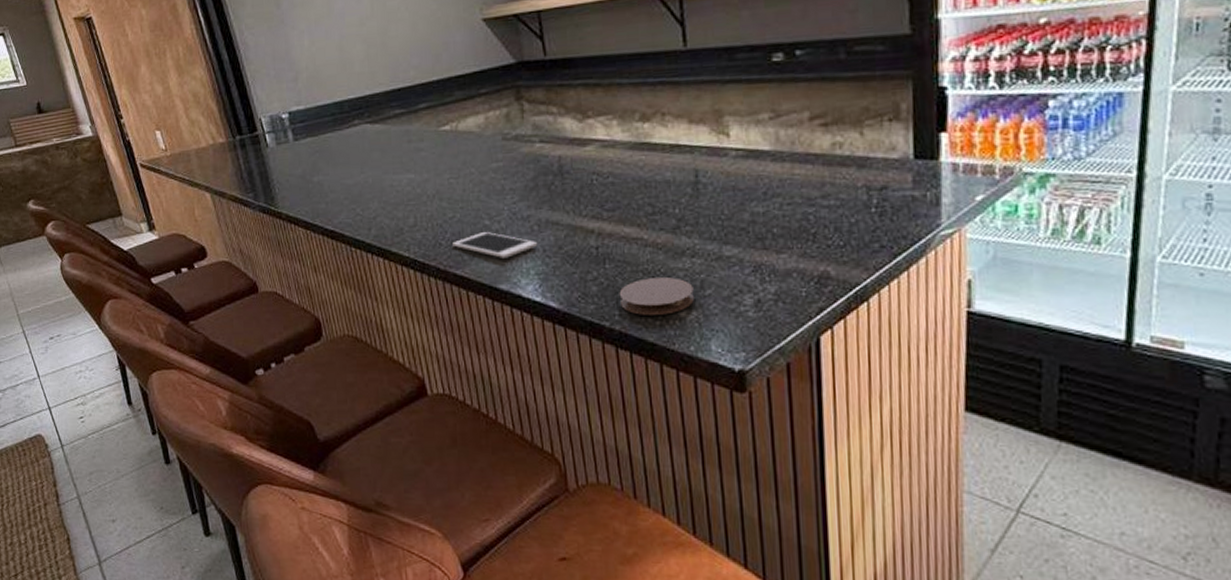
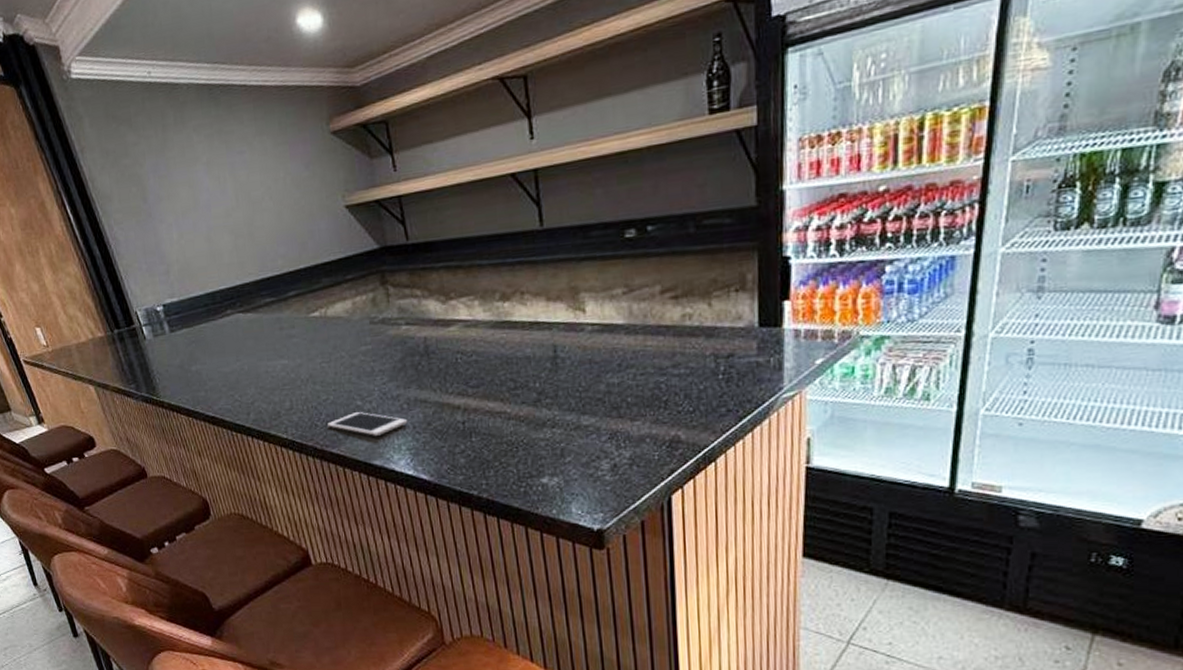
coaster: present [619,277,694,315] -> none [485,447,555,483]

